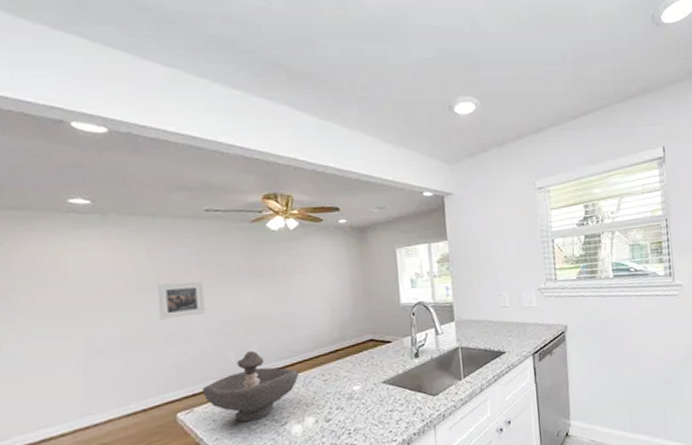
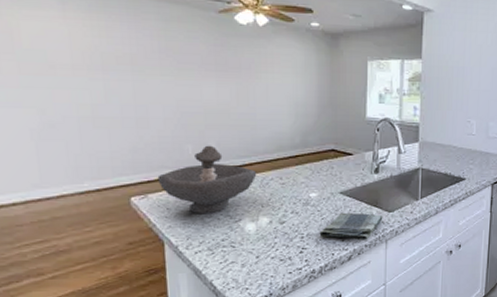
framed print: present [157,282,206,320] -> none [115,65,165,103]
dish towel: none [366,399,429,430] -> present [319,212,383,241]

